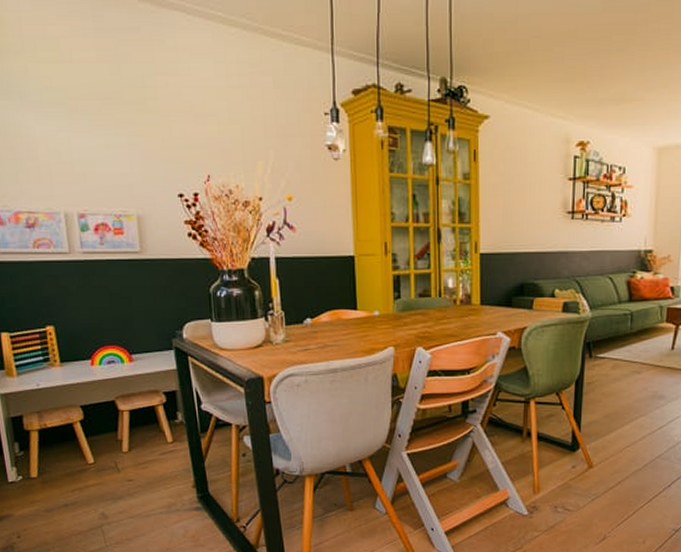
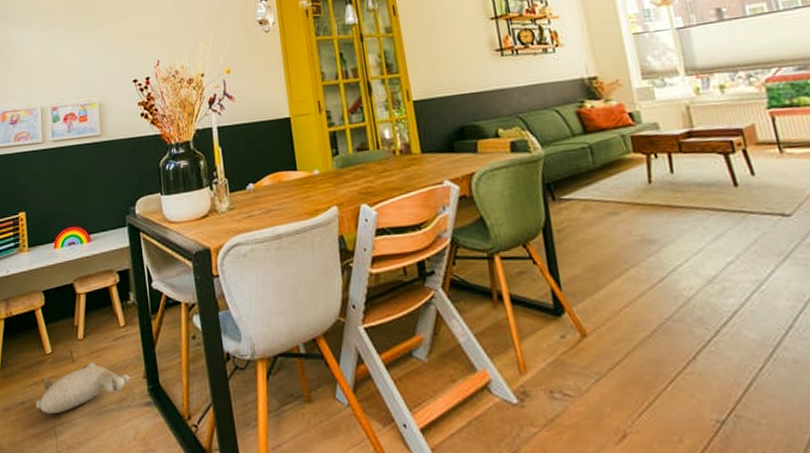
plush toy: none [80,472,180,515] -> present [36,362,131,413]

